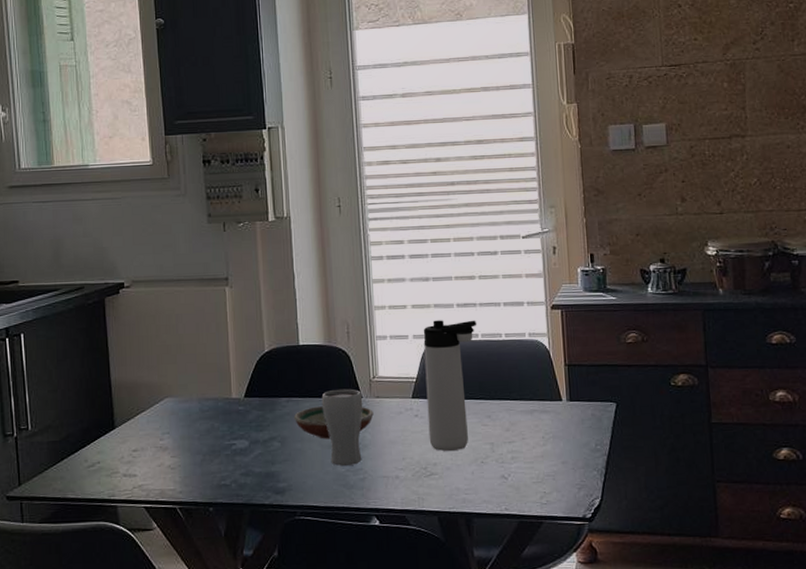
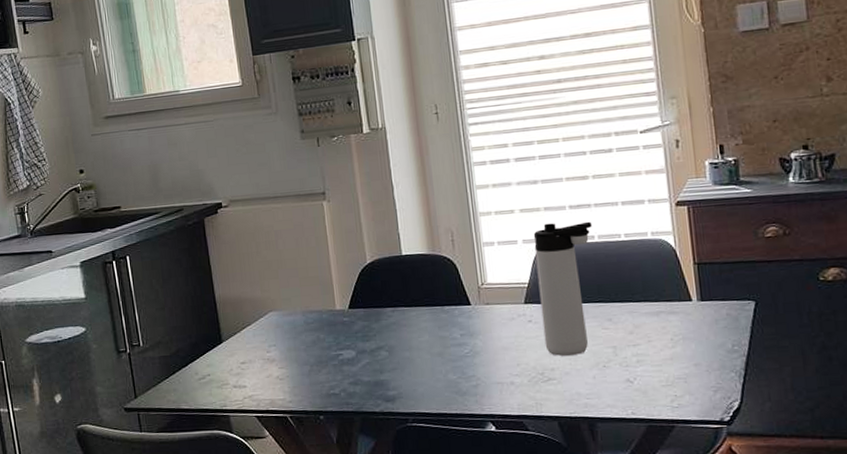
decorative bowl: present [293,406,374,439] -> none [400,314,484,347]
drinking glass: present [321,388,363,466] -> none [428,296,474,373]

